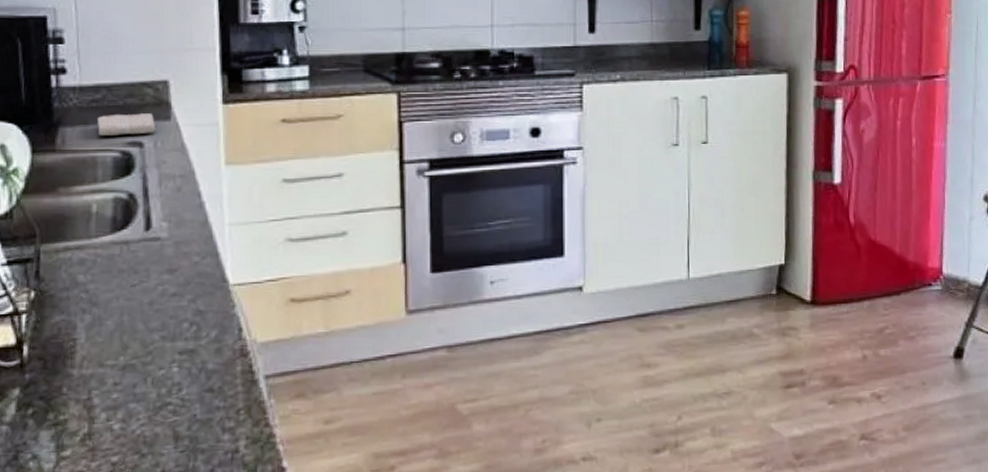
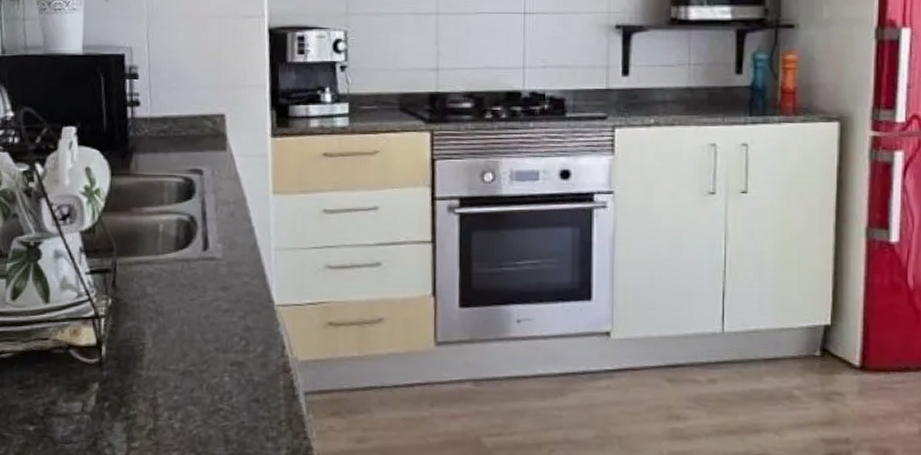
washcloth: present [96,113,156,136] -> none [164,143,214,163]

